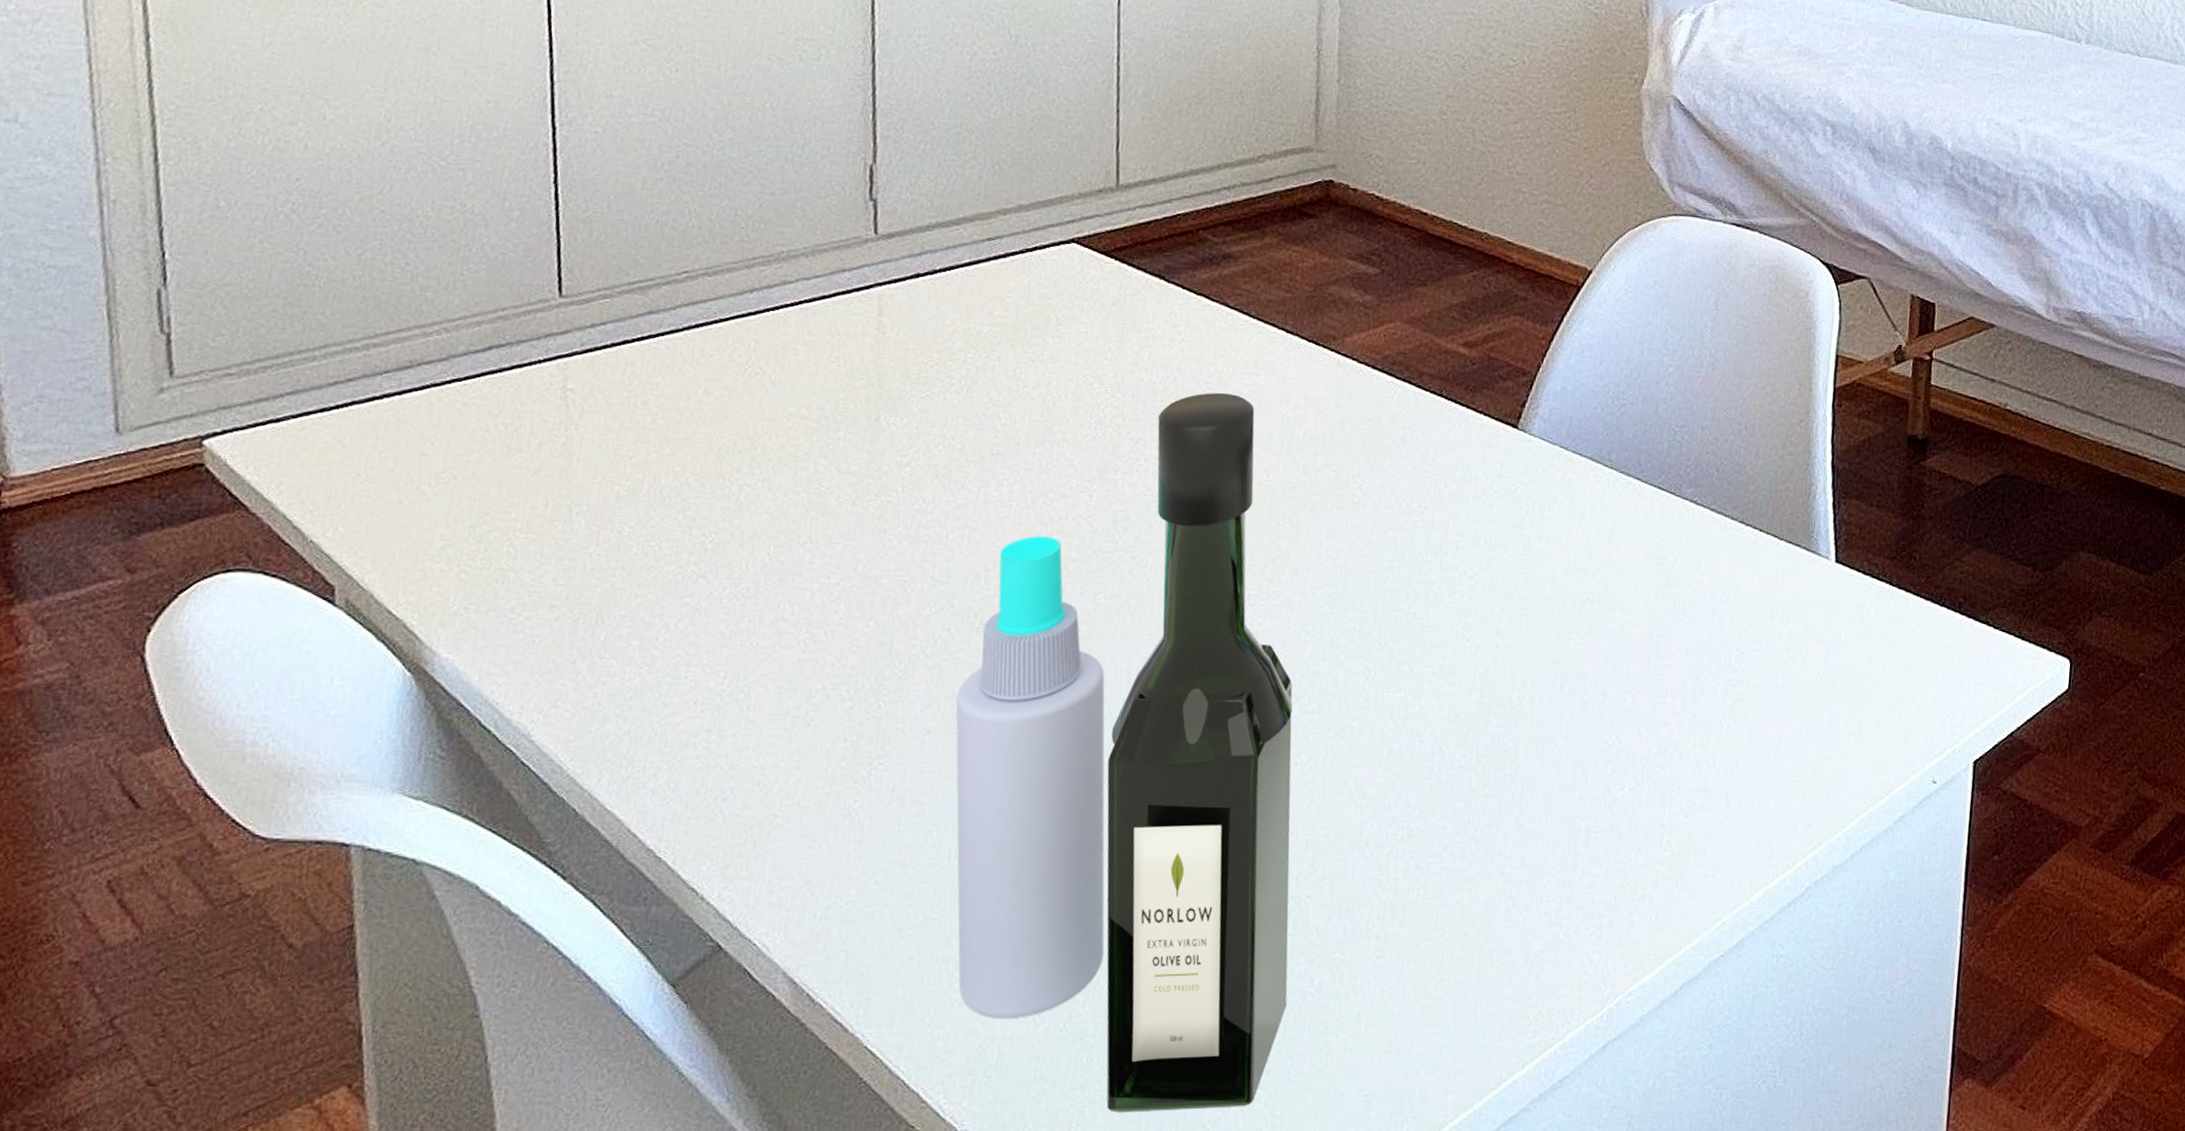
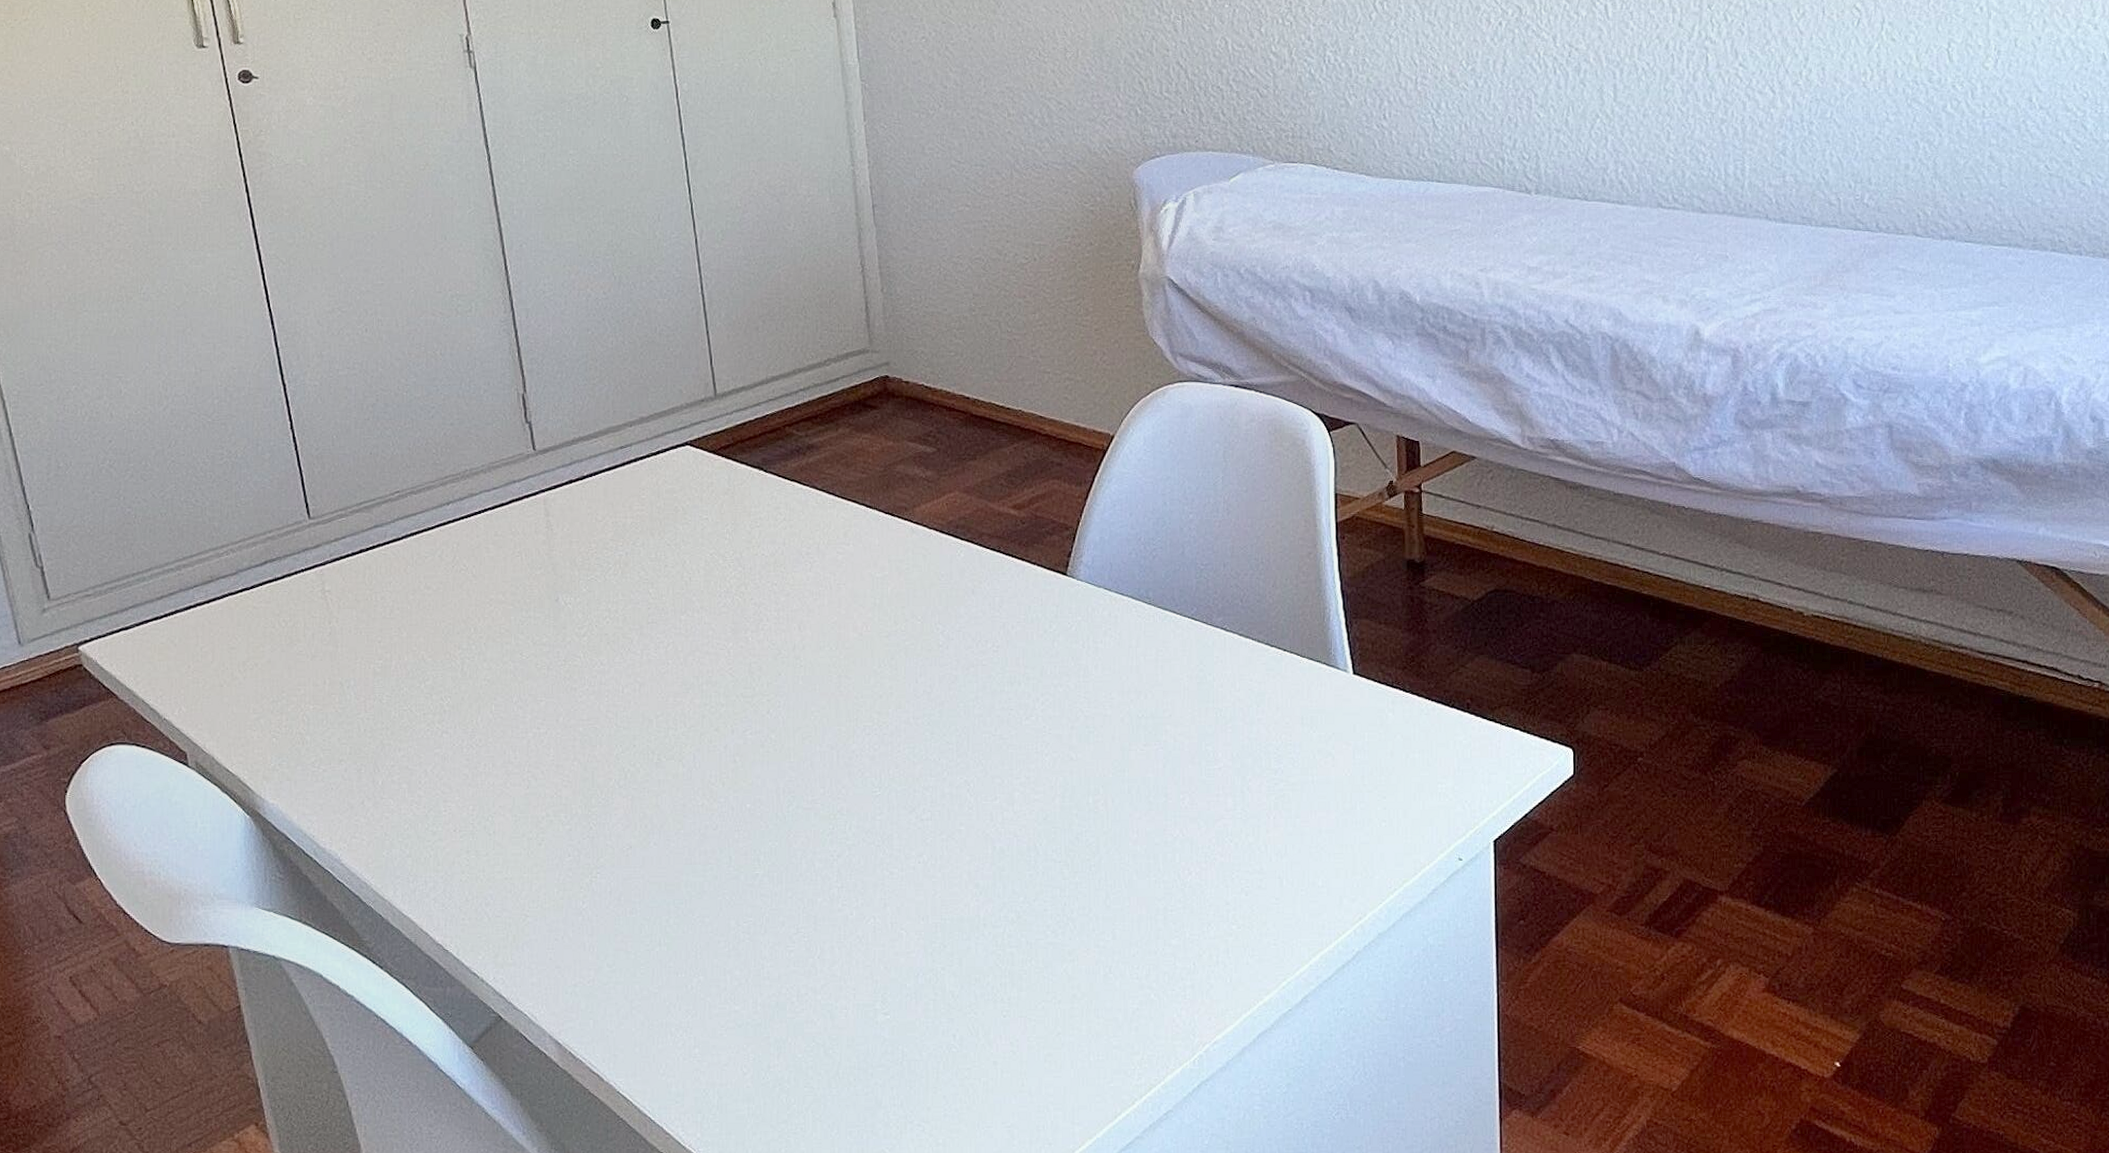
spray bottle: present [955,536,1105,1020] -> none [648,687,788,1070]
bottle: present [1106,392,1293,1113] -> none [770,561,936,1141]

